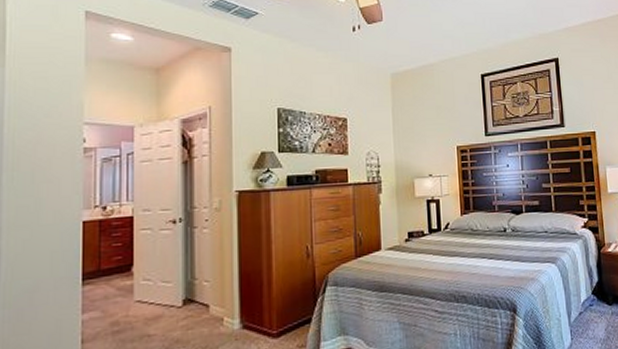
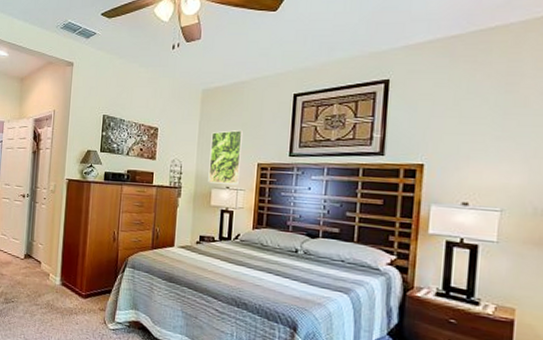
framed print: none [406,114,442,173] -> present [208,130,244,185]

